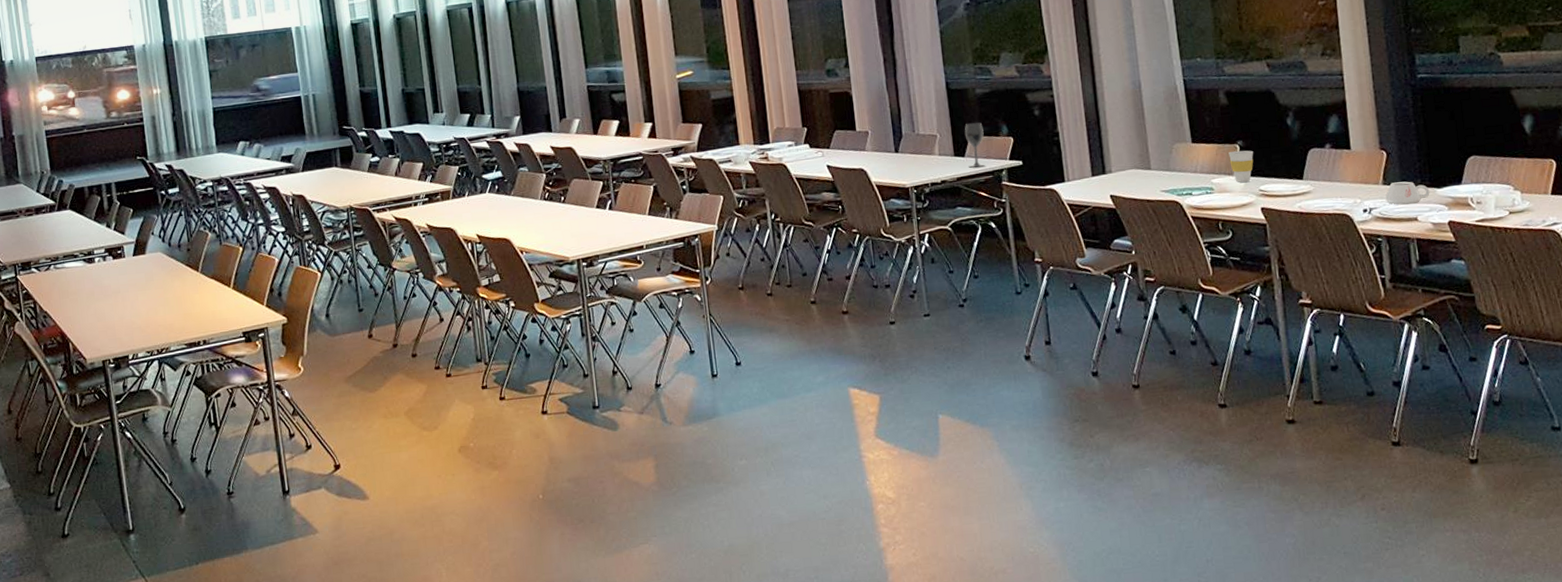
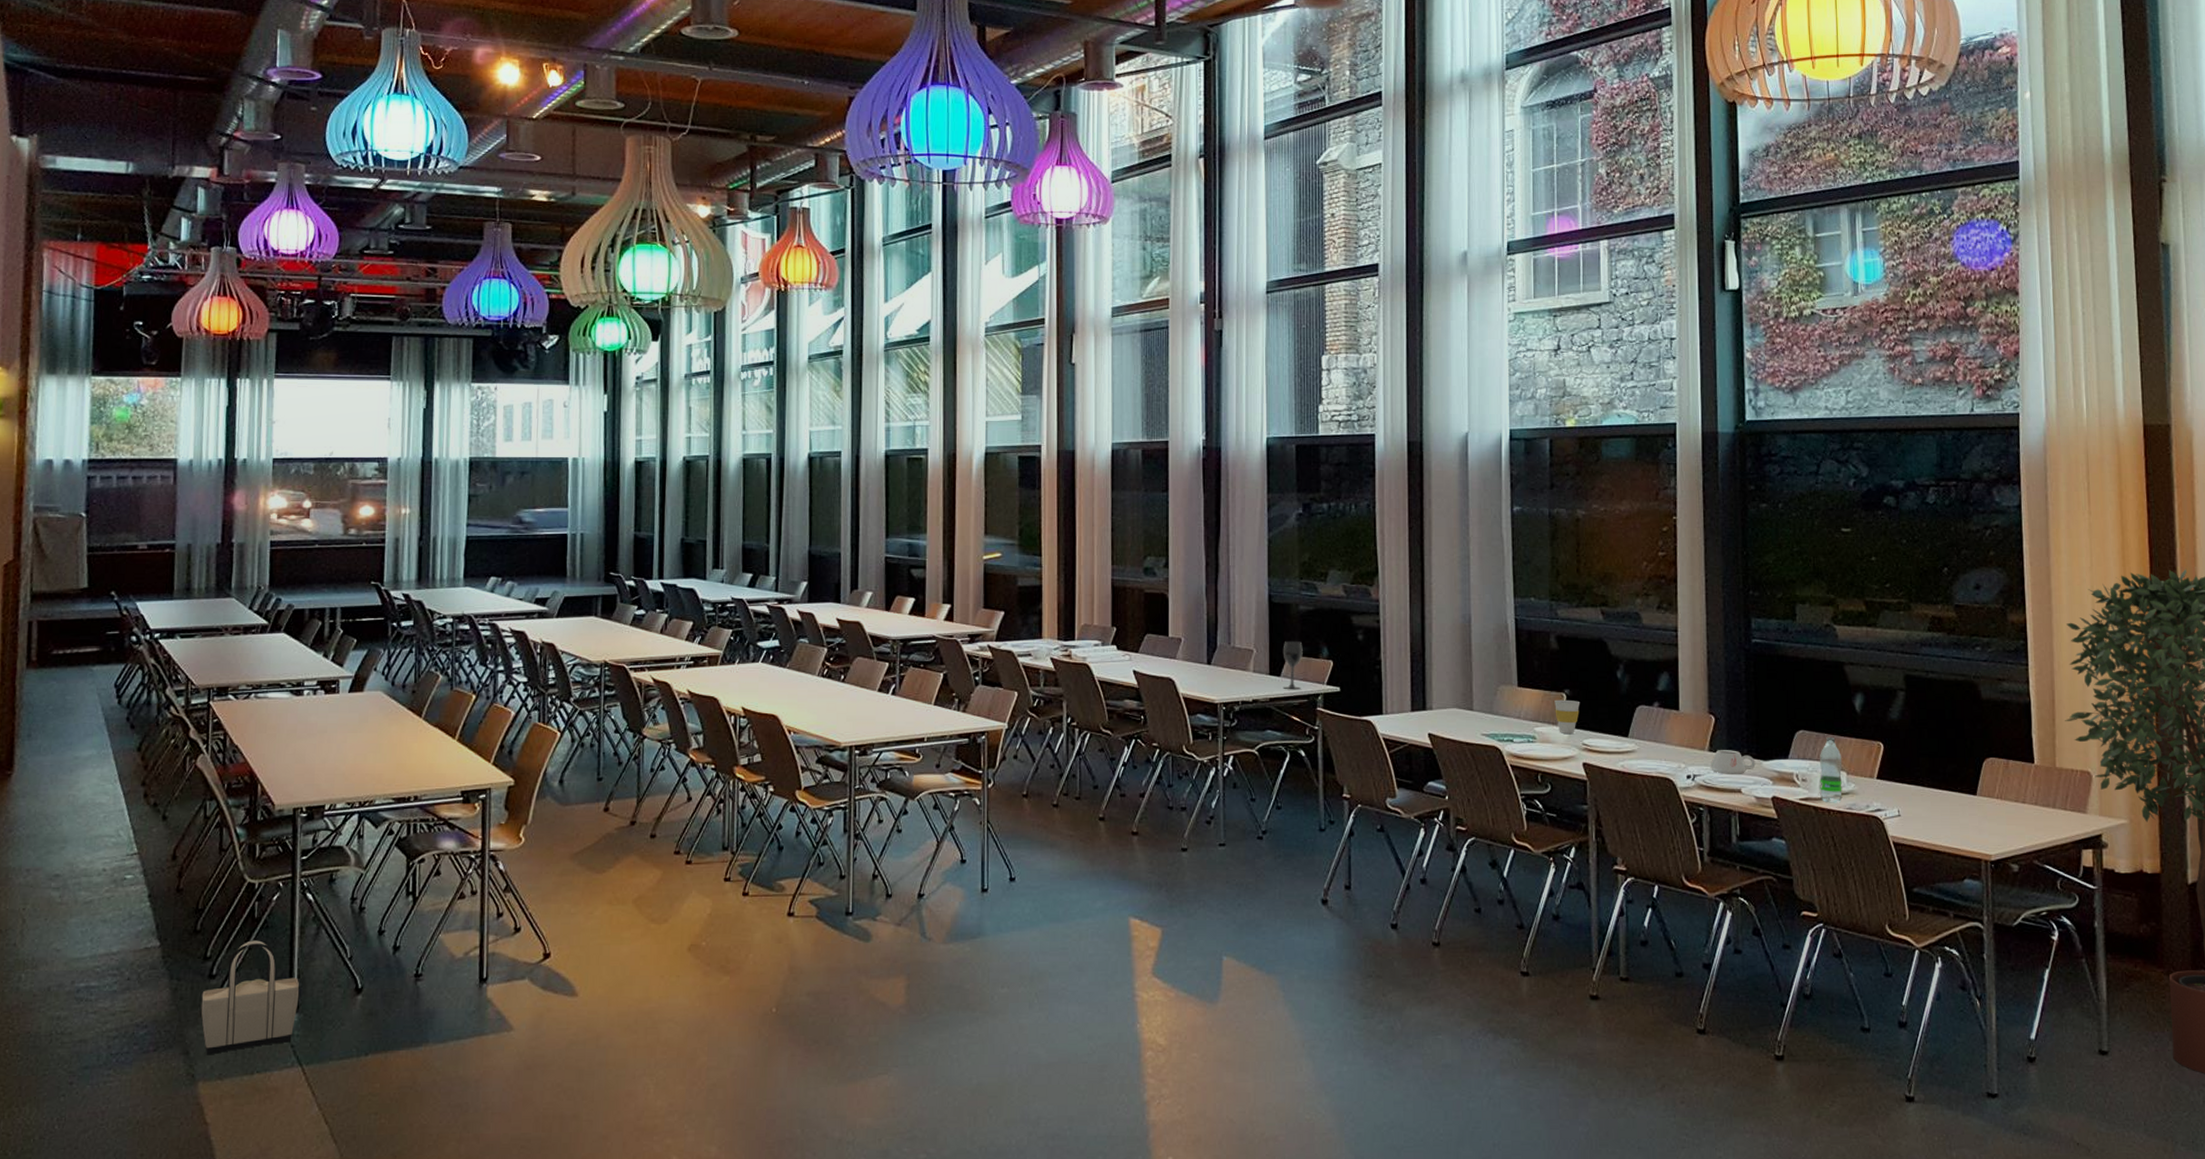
shopping bag: none [51,475,133,575] -> present [201,940,300,1055]
bottle: none [1493,160,1518,222] -> present [1820,737,1842,803]

